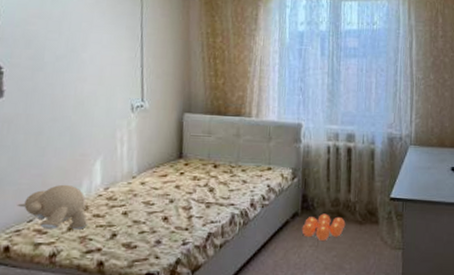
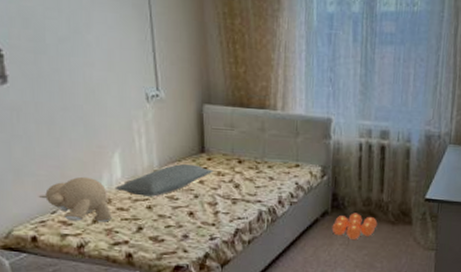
pillow: none [93,169,190,202] -> present [114,163,213,197]

